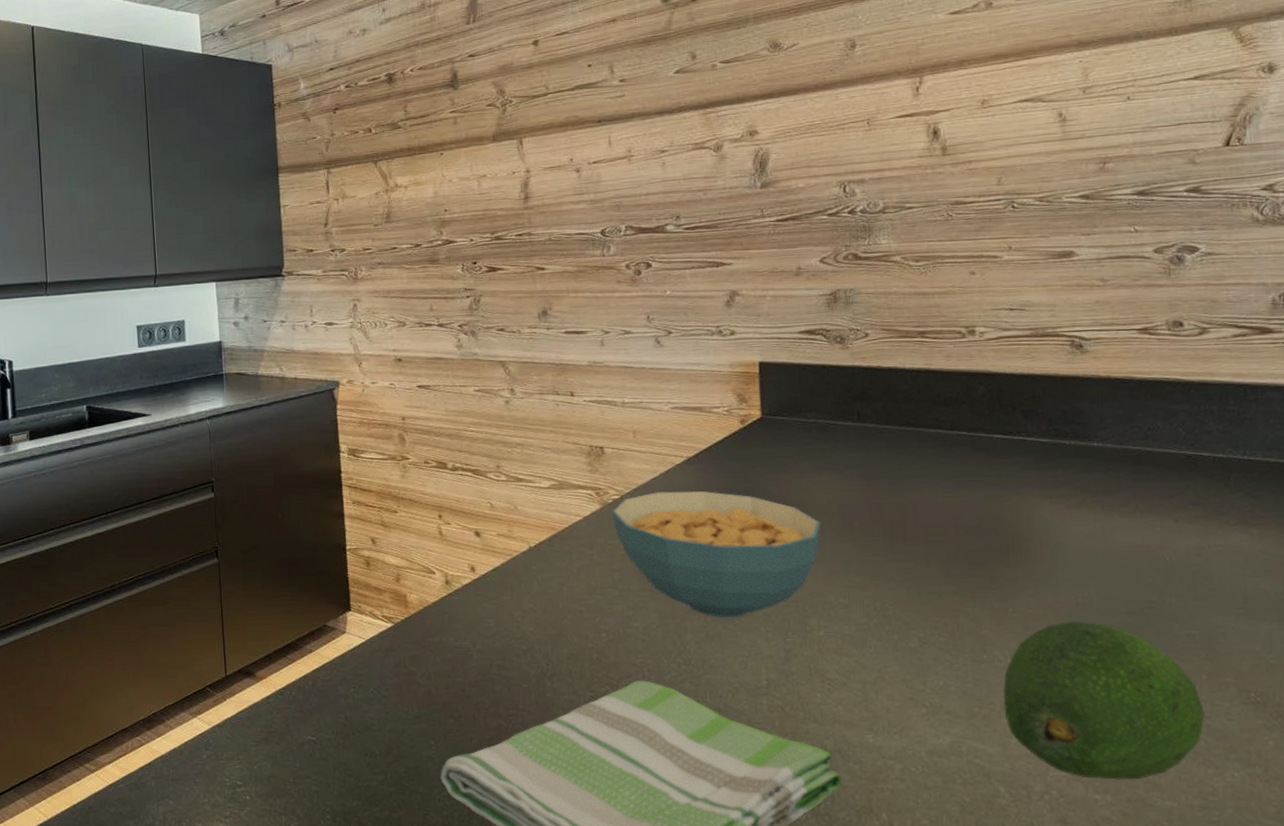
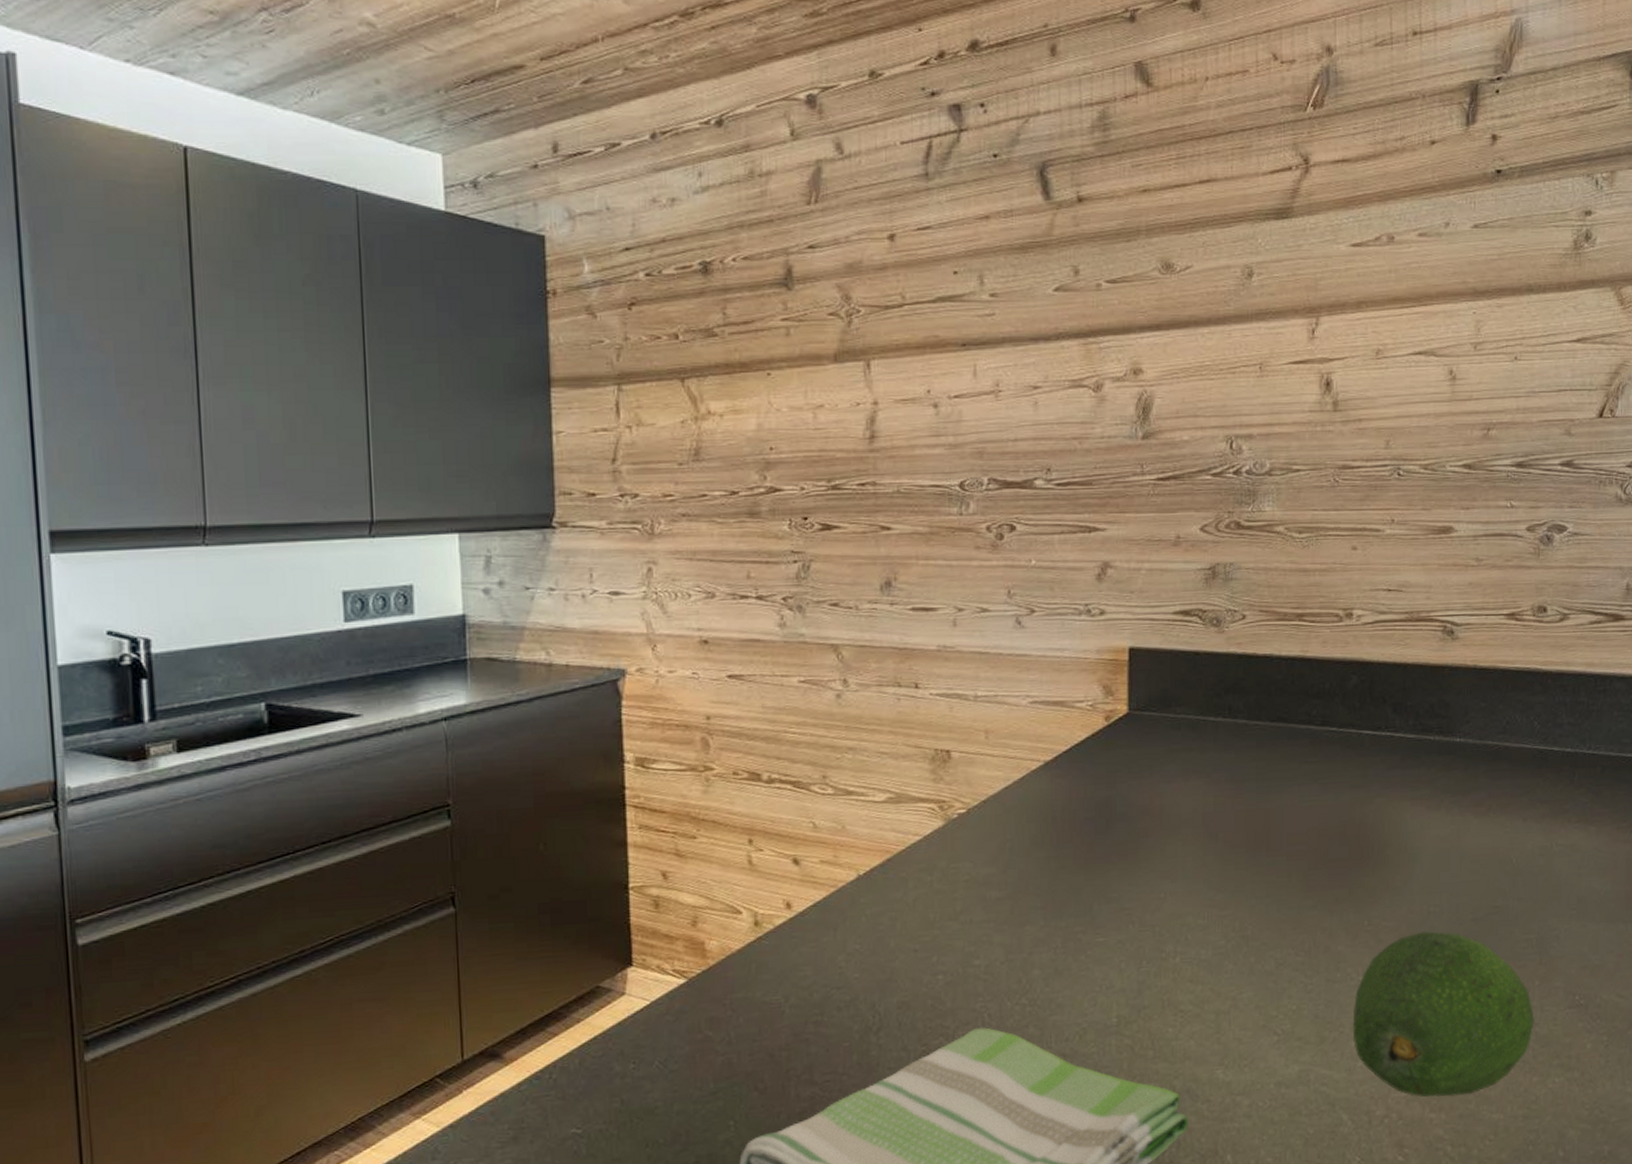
cereal bowl: present [611,490,821,618] -> none [956,800,1184,949]

